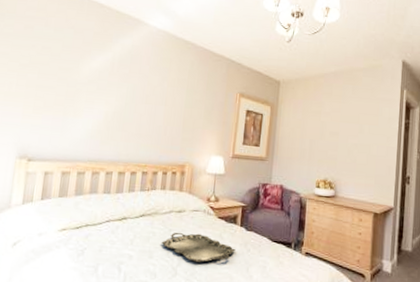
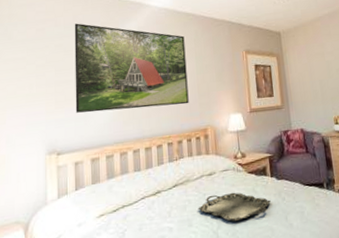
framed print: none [53,27,179,136] -> present [74,23,189,113]

